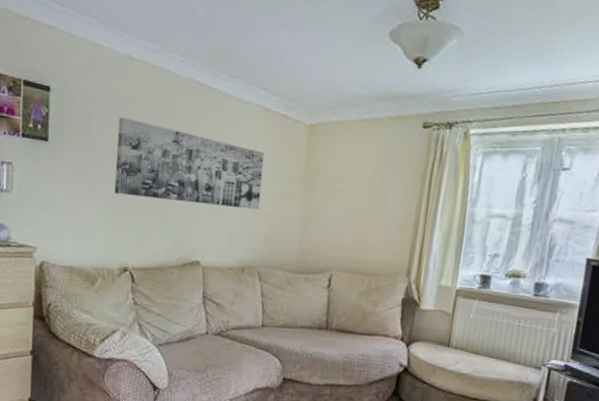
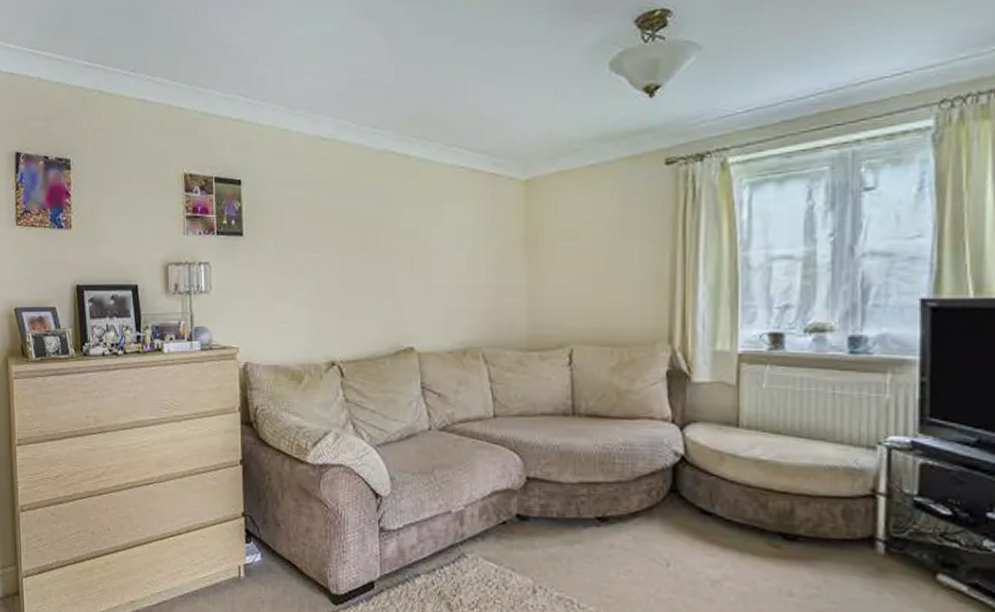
wall art: present [114,117,265,210] -> none [313,201,476,284]

